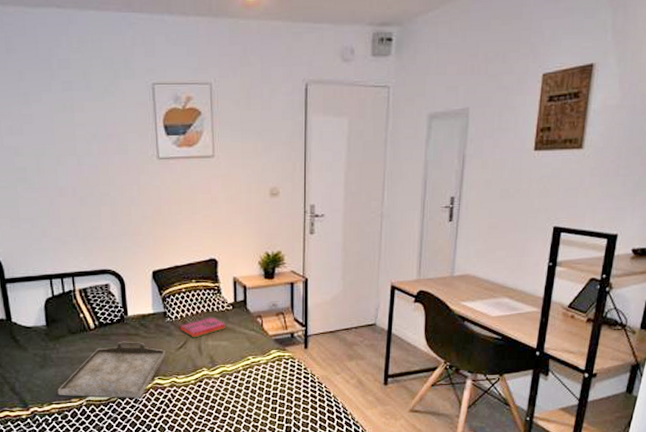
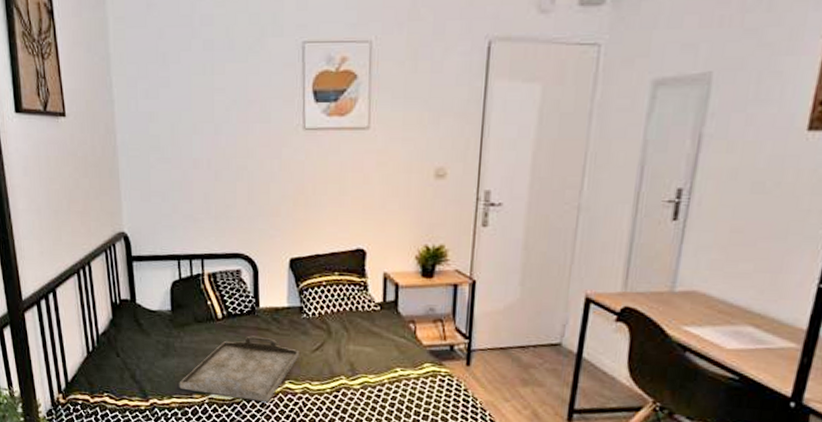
hardback book: present [179,317,225,338] -> none [317,316,371,340]

